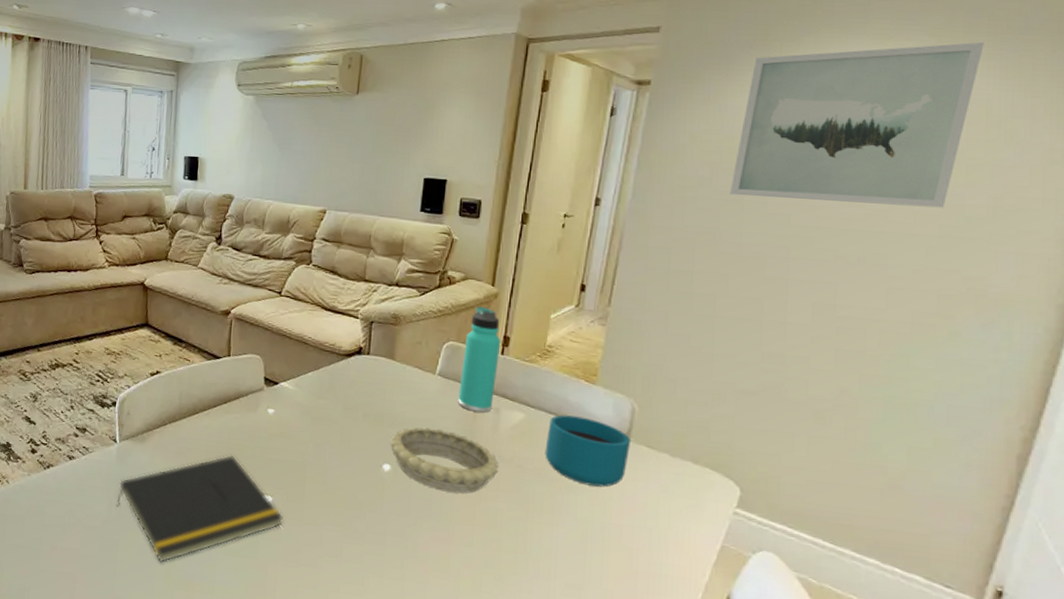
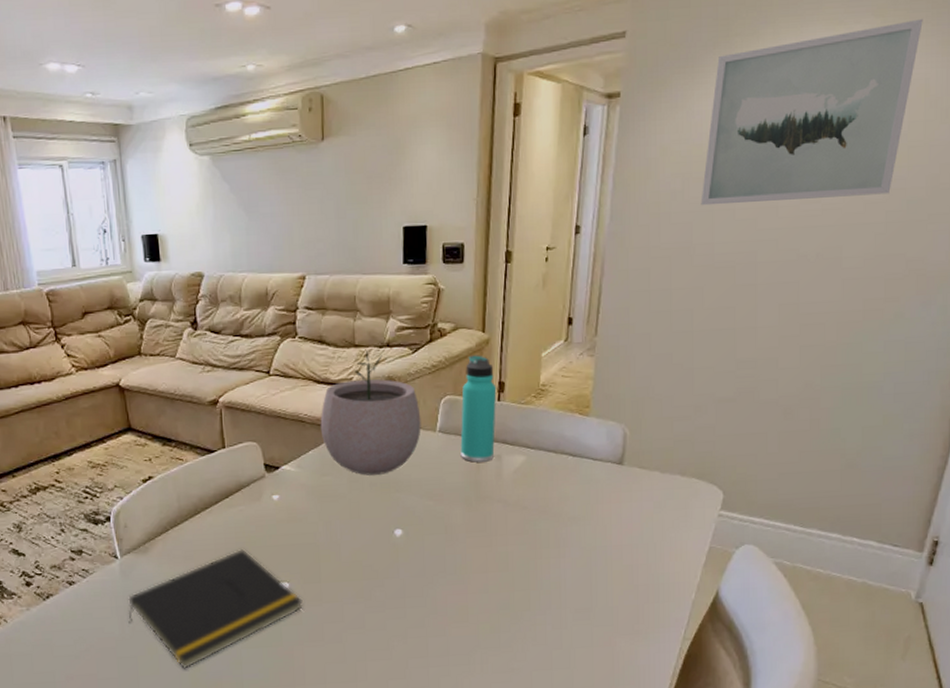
plant pot: none [322,286,422,407] -> present [320,350,421,476]
decorative bowl: present [390,427,499,494] -> none [399,485,506,546]
cup: present [545,414,630,487] -> none [547,449,624,514]

